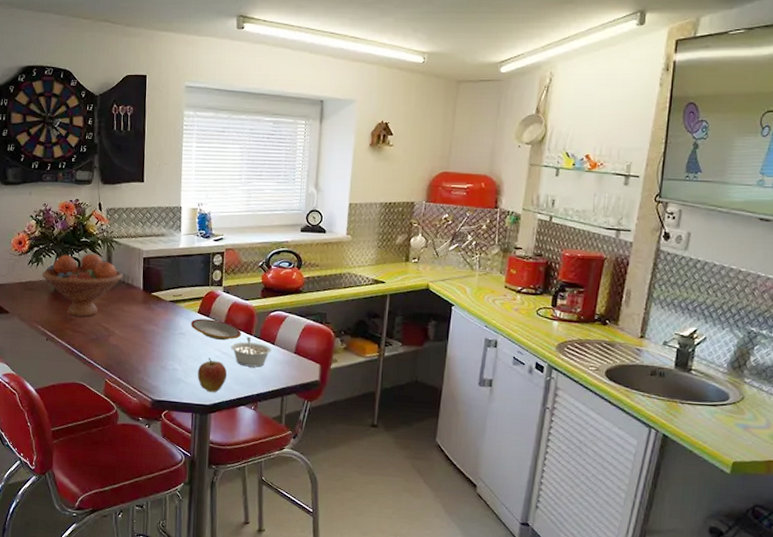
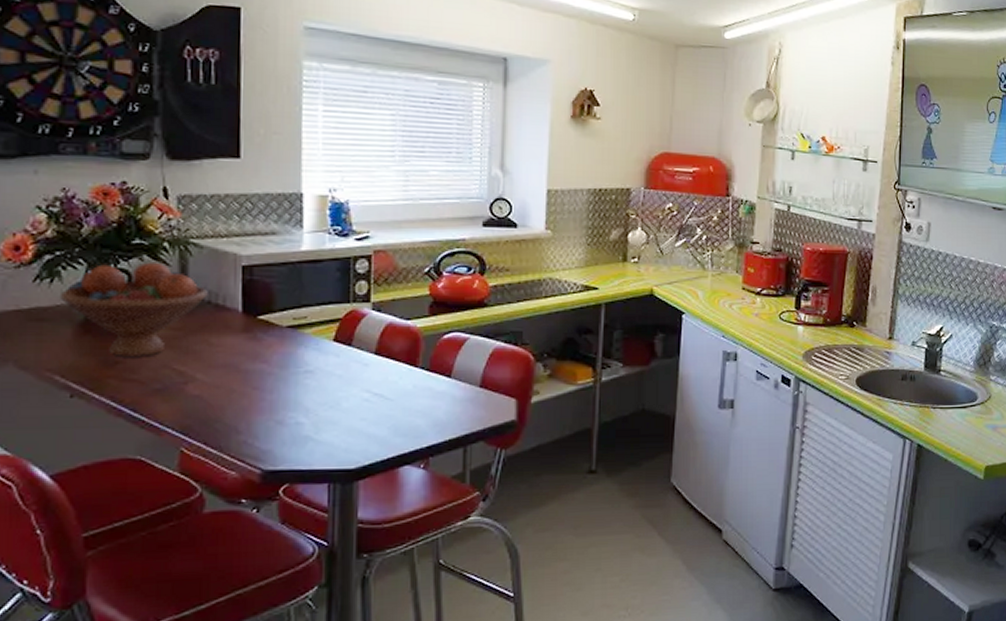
plate: present [190,318,242,340] -> none [322,349,402,376]
apple: present [197,357,228,393] -> none [335,402,382,452]
legume: present [230,337,272,367] -> none [385,369,448,411]

